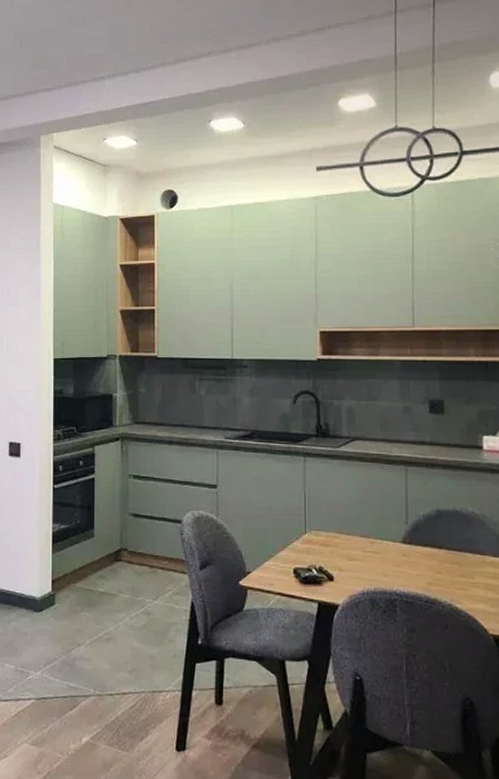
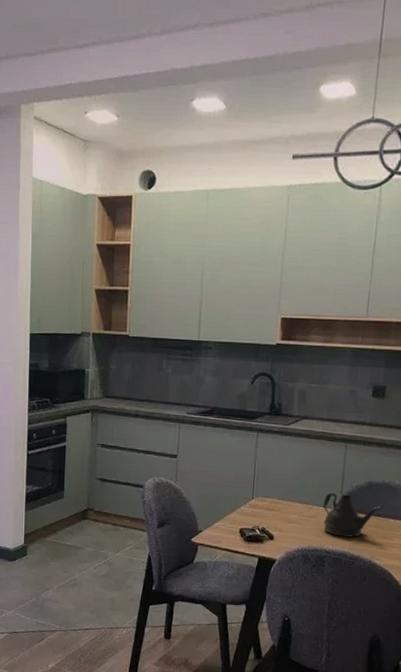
teapot: none [387,523,458,576] -> present [323,492,383,538]

